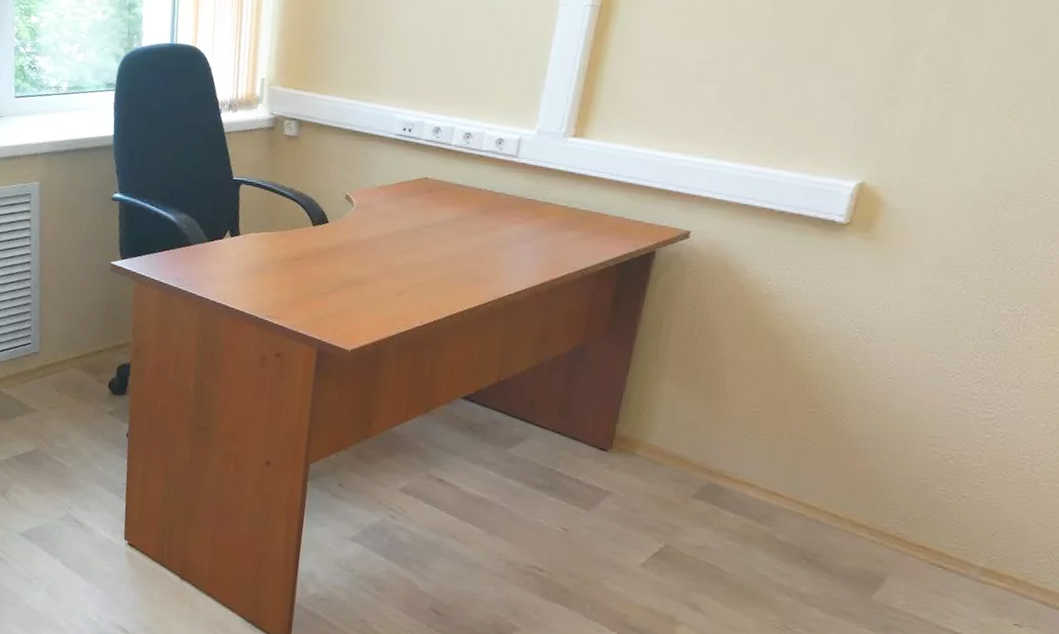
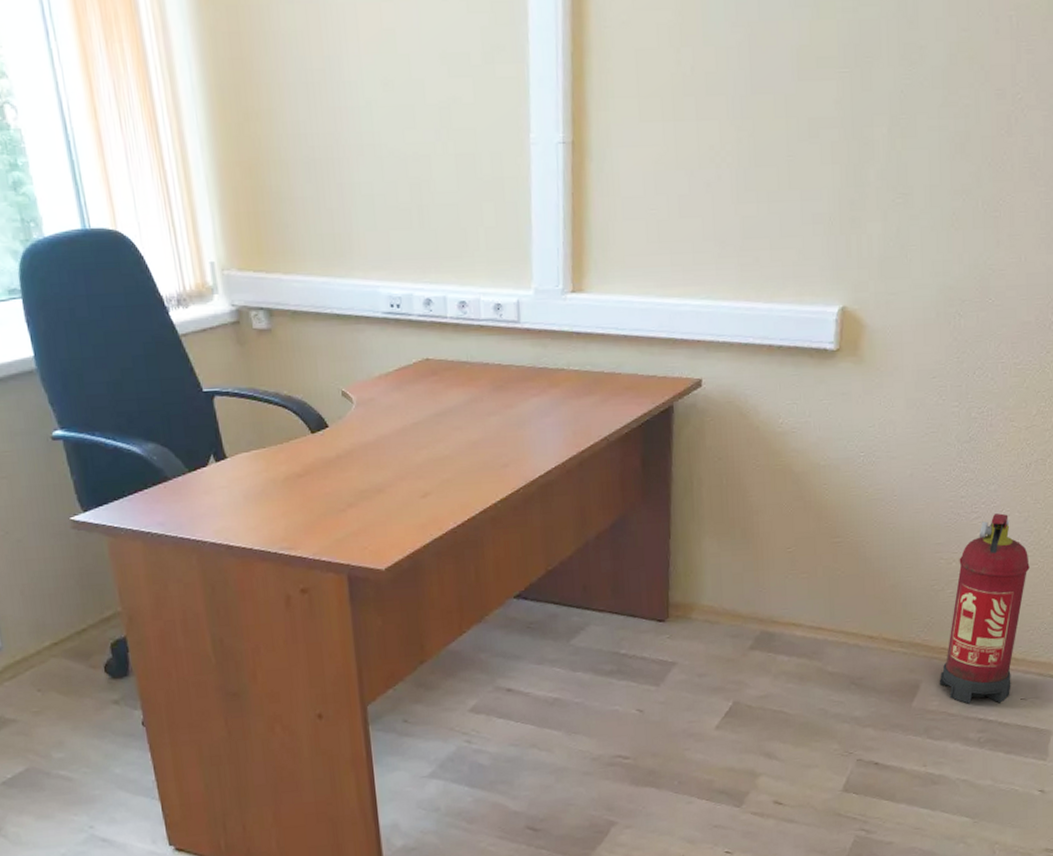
fire extinguisher: none [910,419,1051,623] -> present [939,513,1030,704]

